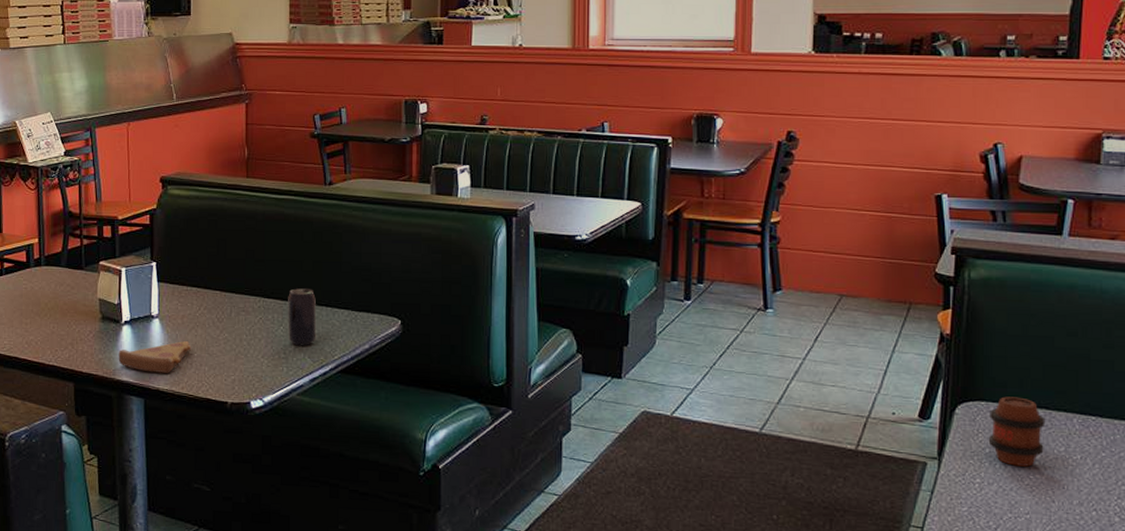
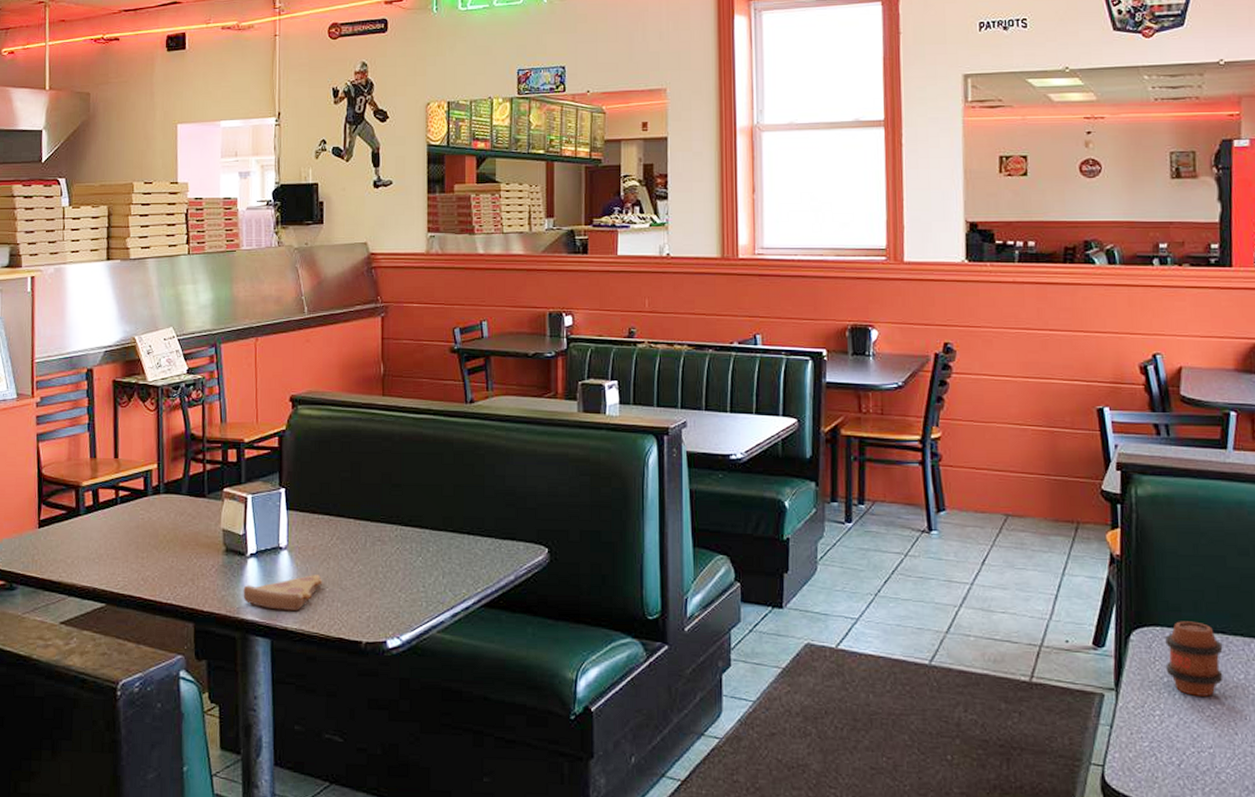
beverage can: present [288,288,317,346] -> none [427,515,458,578]

